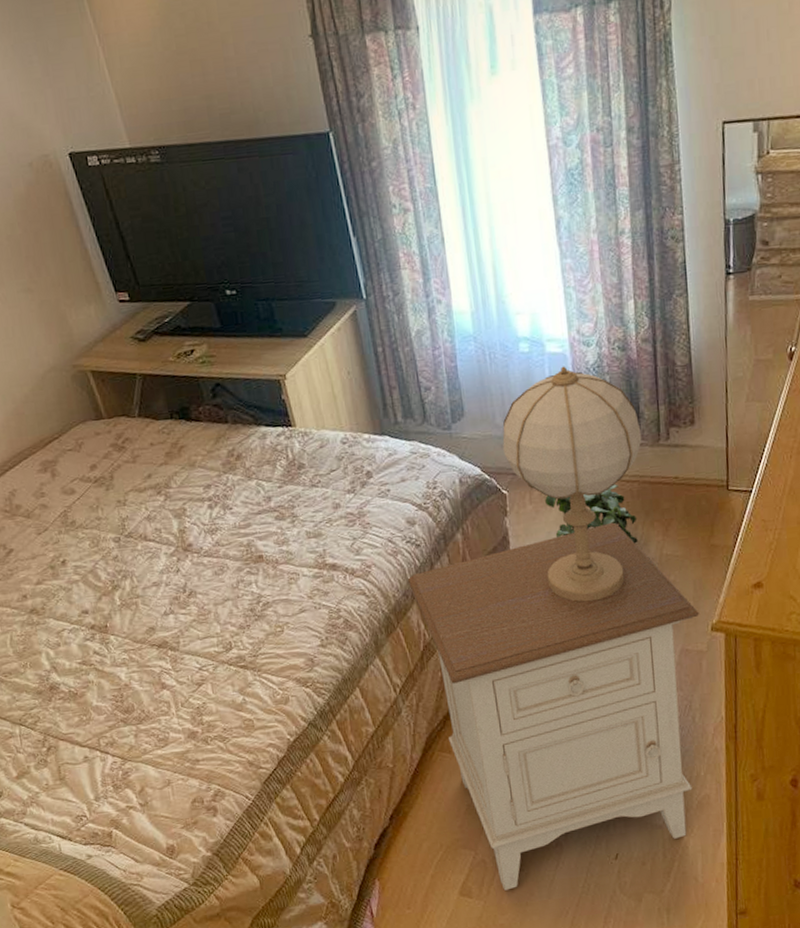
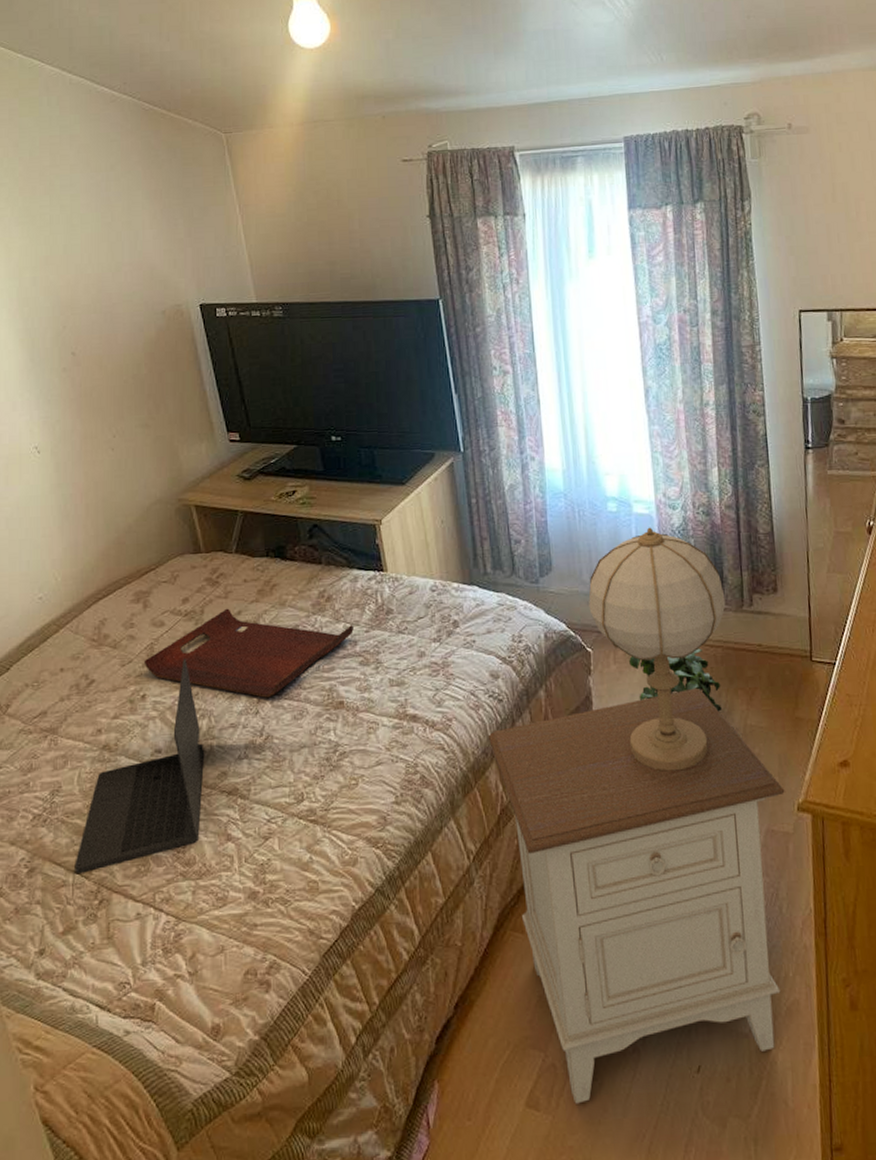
laptop: none [19,524,135,725] -> present [75,659,205,873]
serving tray: none [59,472,267,557] -> present [143,608,354,698]

